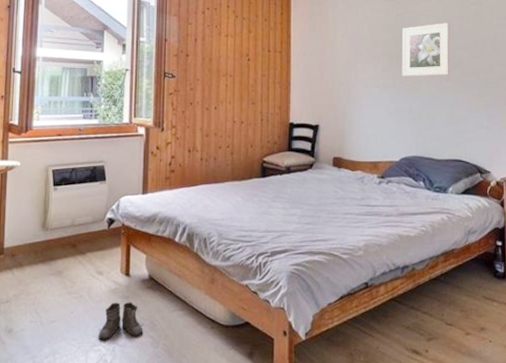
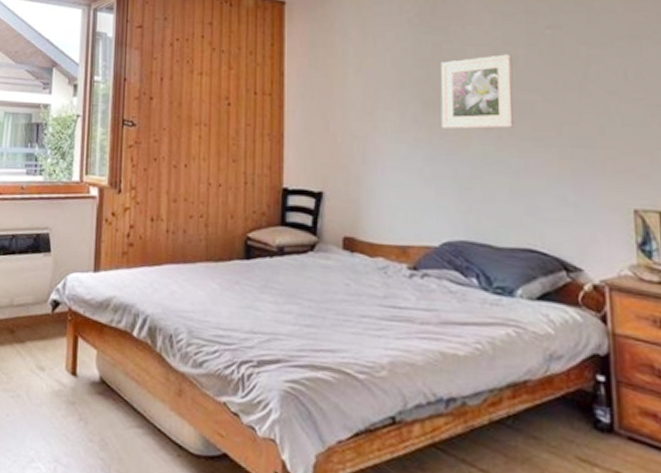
boots: present [98,302,144,341] -> none [37,407,93,457]

